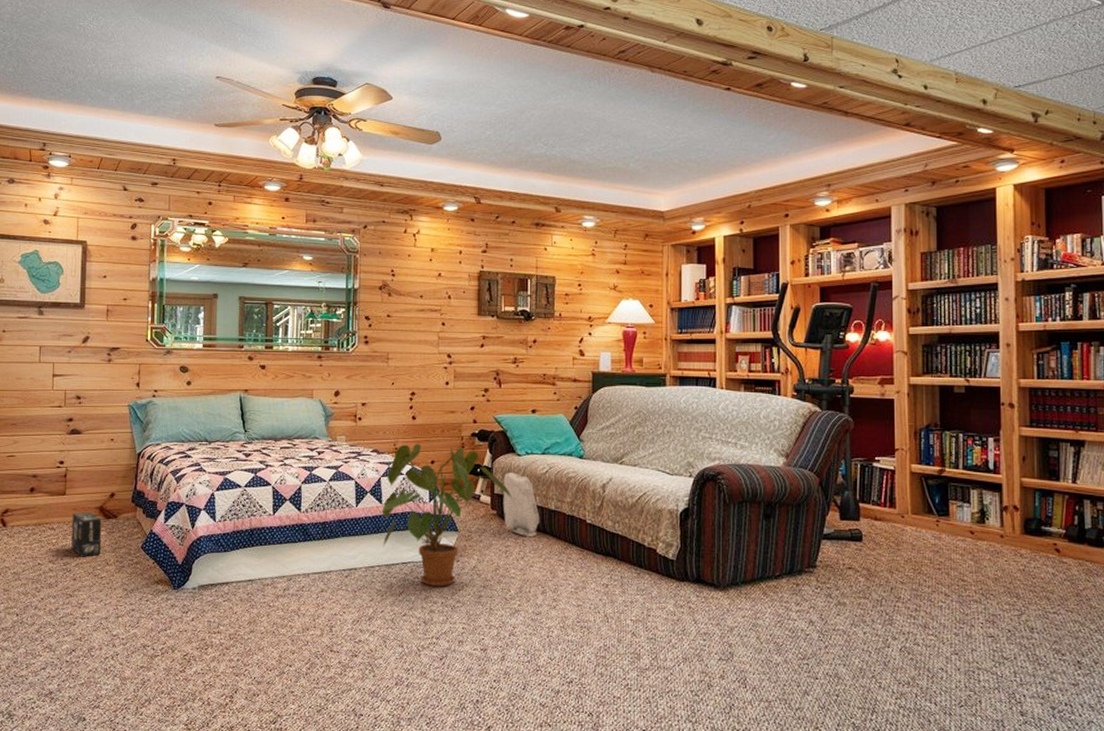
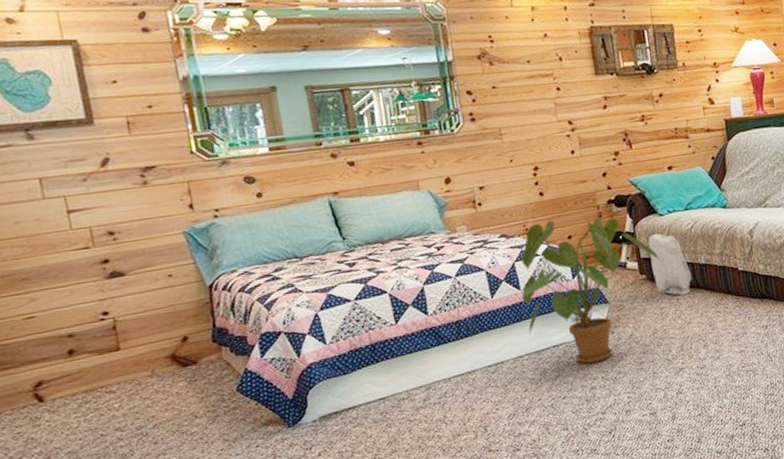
box: present [71,512,102,557] -> none [135,363,185,417]

